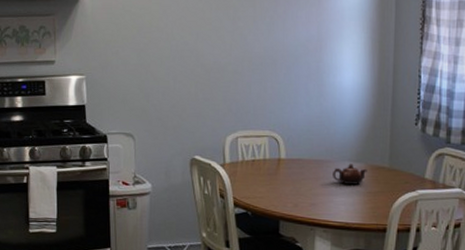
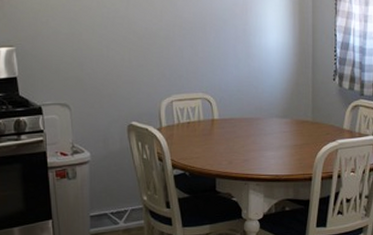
teapot: present [333,163,367,185] -> none [262,119,293,139]

